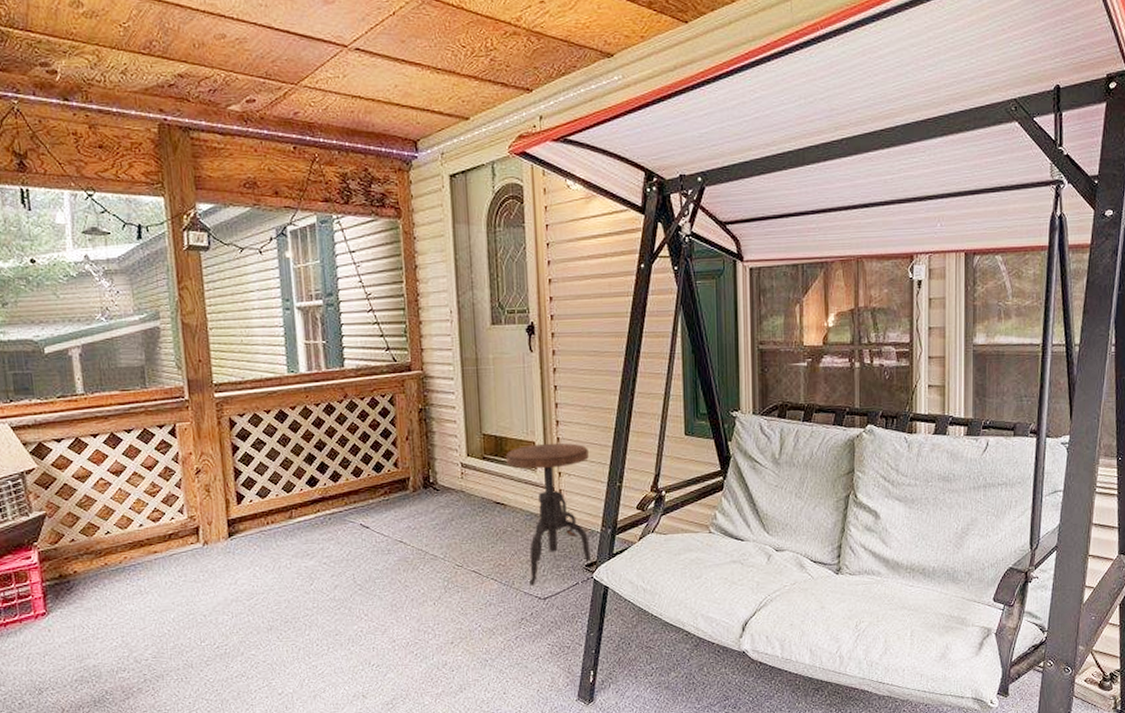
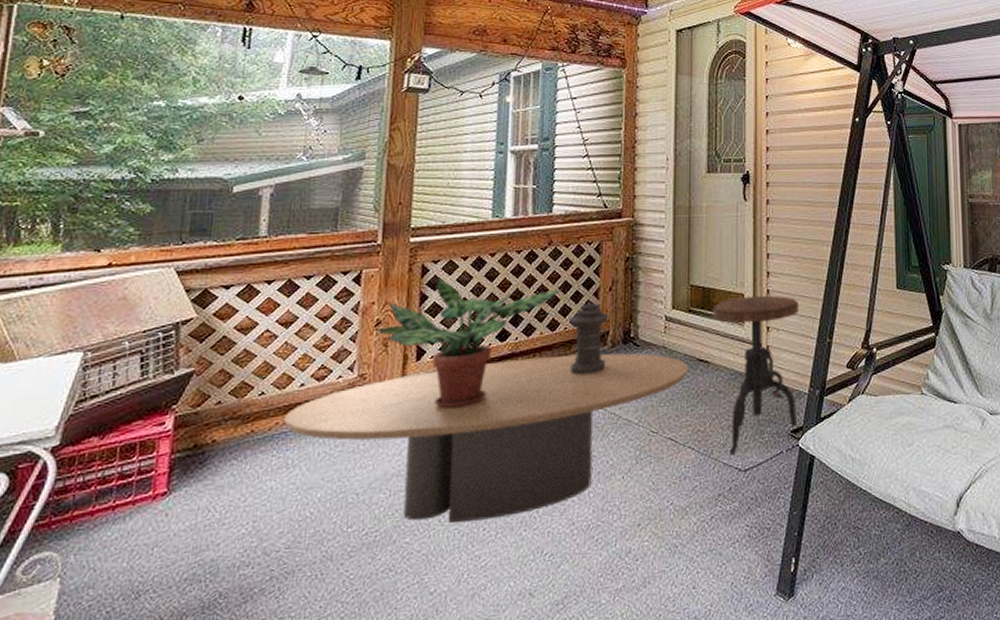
coffee table: none [130,497,486,639] -> present [283,353,688,522]
potted plant: none [198,429,362,545] -> present [377,277,563,409]
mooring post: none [370,450,410,517] -> present [568,301,609,376]

